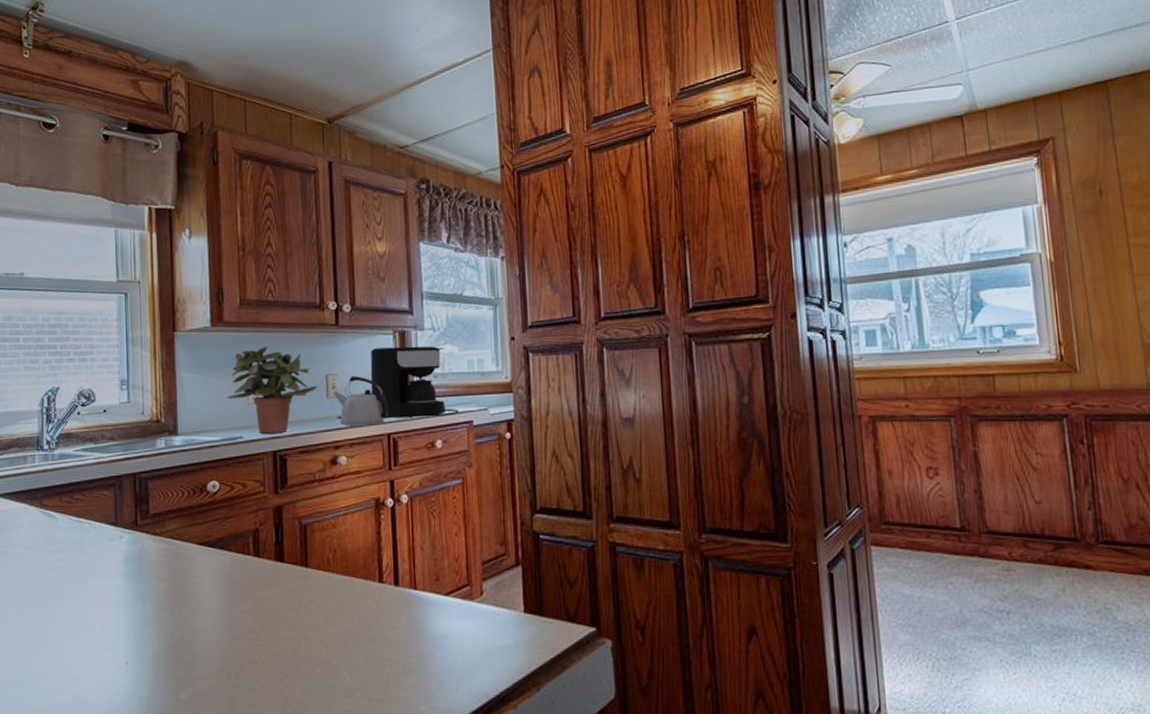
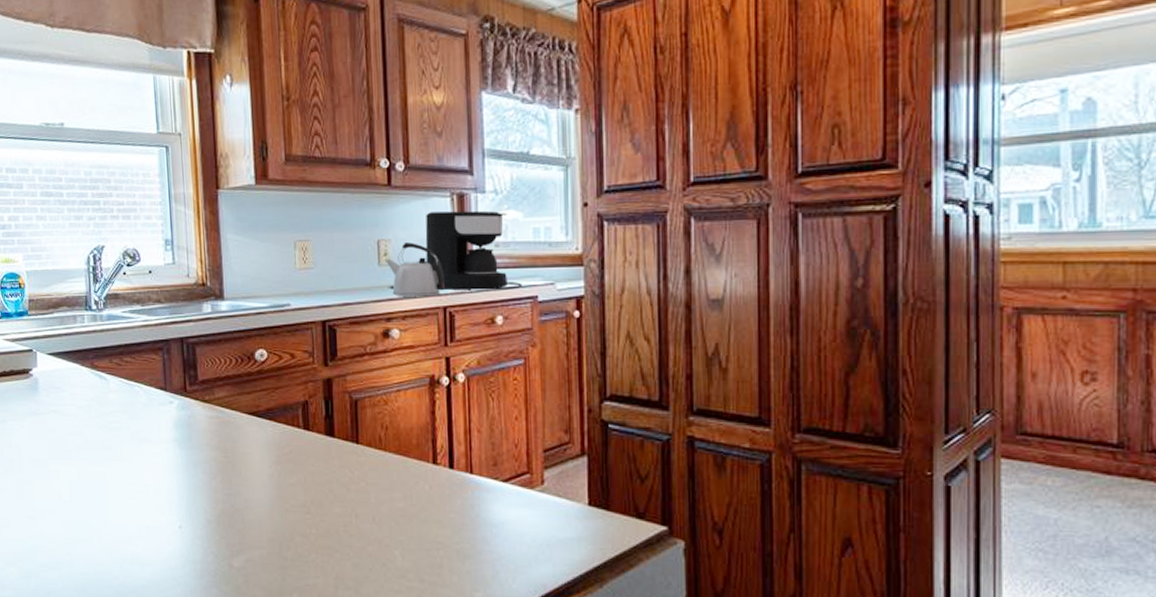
potted plant: present [227,345,317,435] -> none [273,206,368,303]

